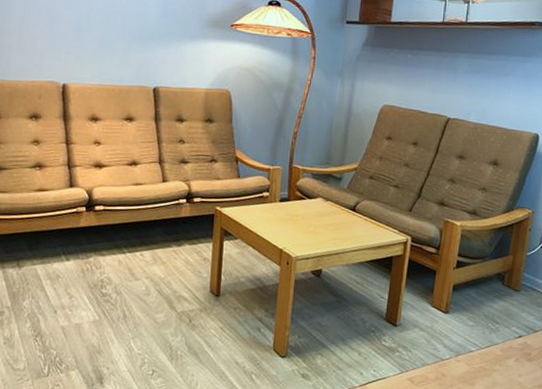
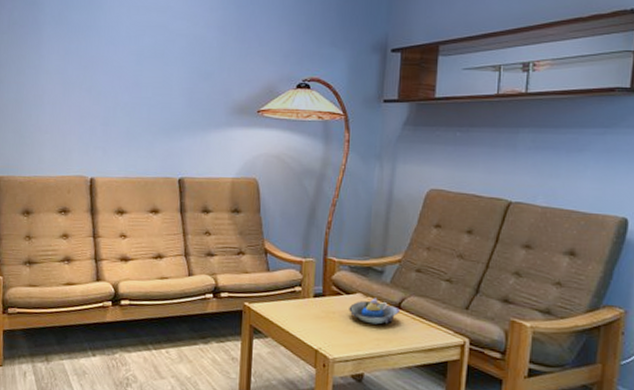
decorative bowl: none [310,202,354,226] -> present [349,298,399,325]

